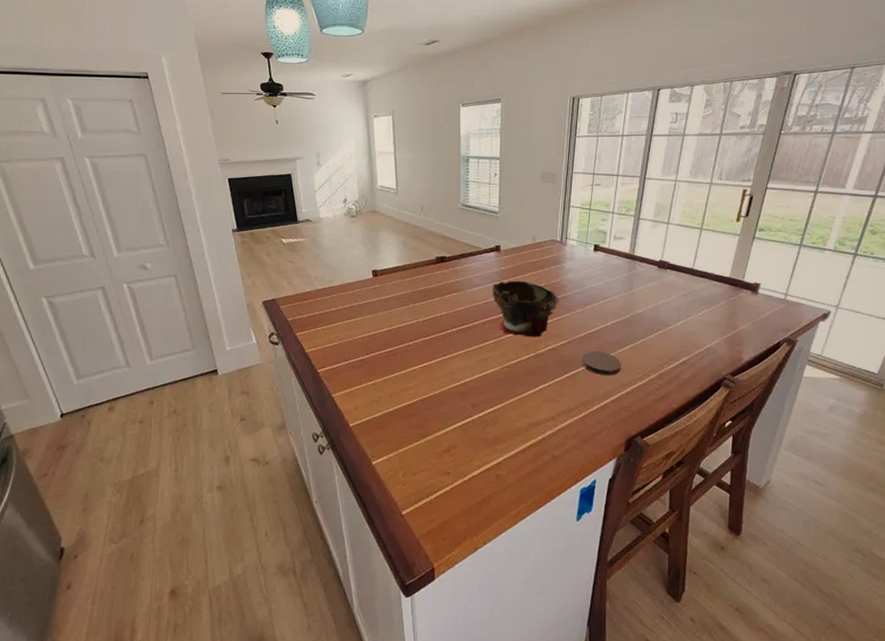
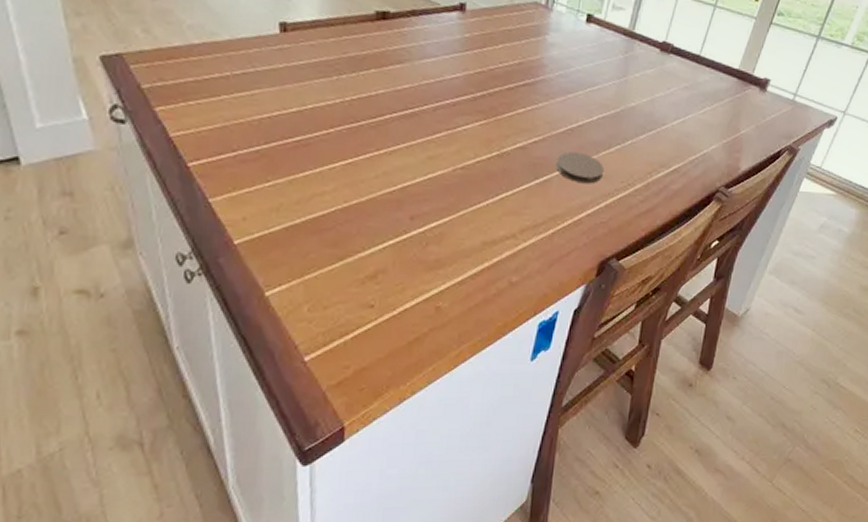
bowl: present [492,280,559,338] -> none [449,53,537,131]

